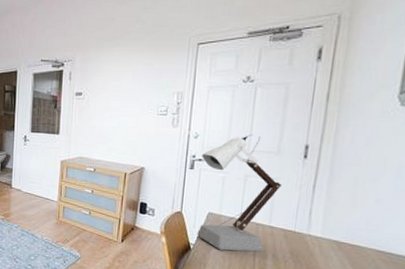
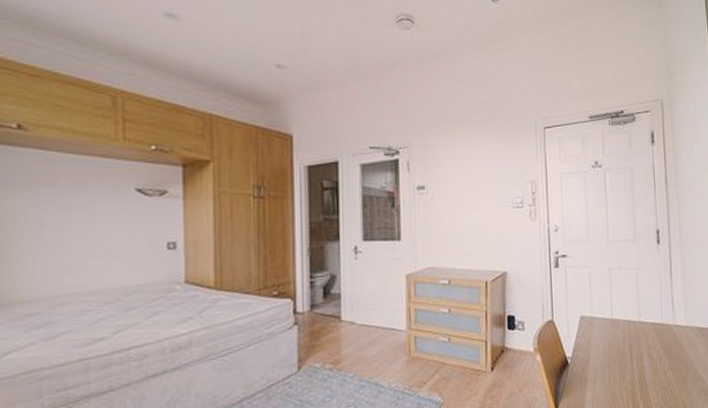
desk lamp: present [197,135,281,252] -> none [565,223,643,359]

